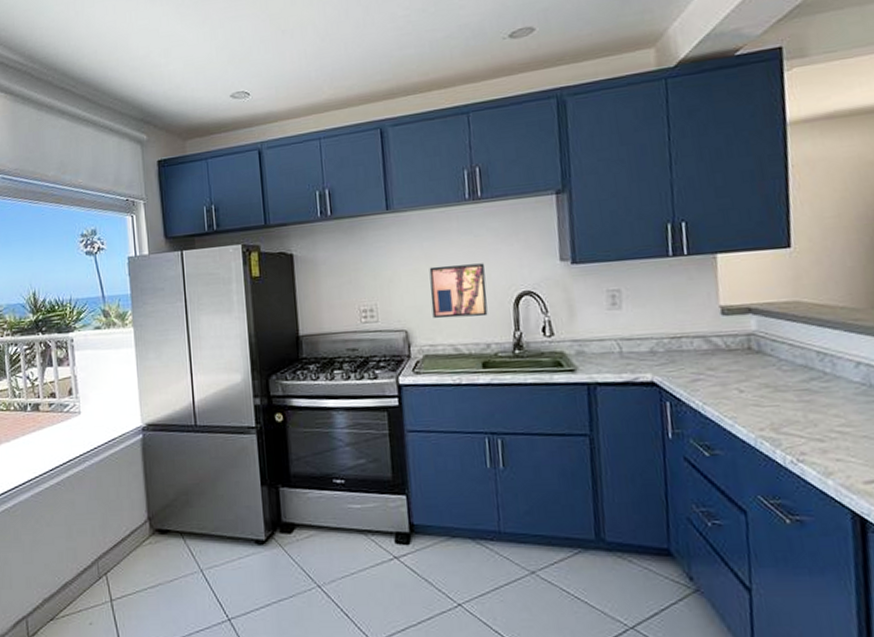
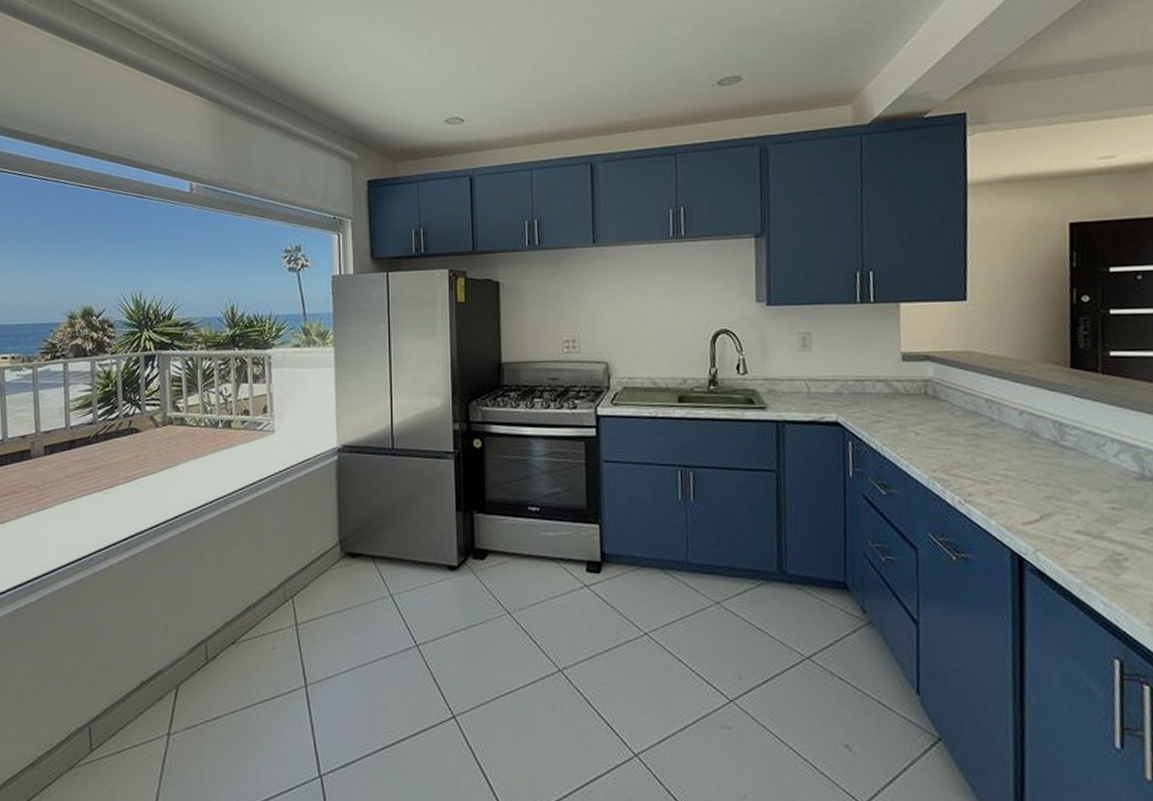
wall art: present [429,263,488,319] -> none [631,300,686,352]

